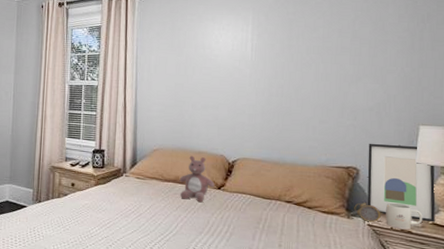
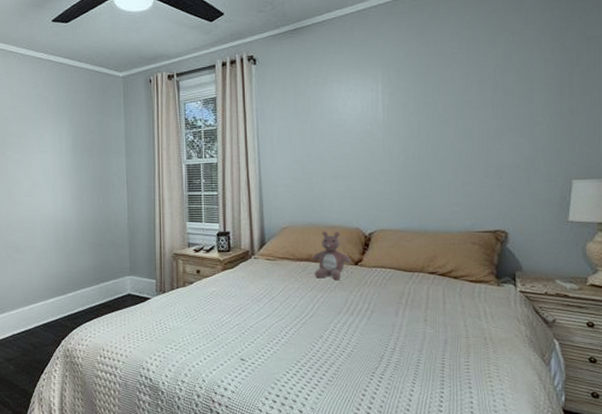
alarm clock: present [354,202,384,223] -> none [504,268,536,289]
picture frame: present [367,143,436,223] -> none [517,202,593,284]
mug: present [385,202,423,230] -> none [539,265,580,294]

